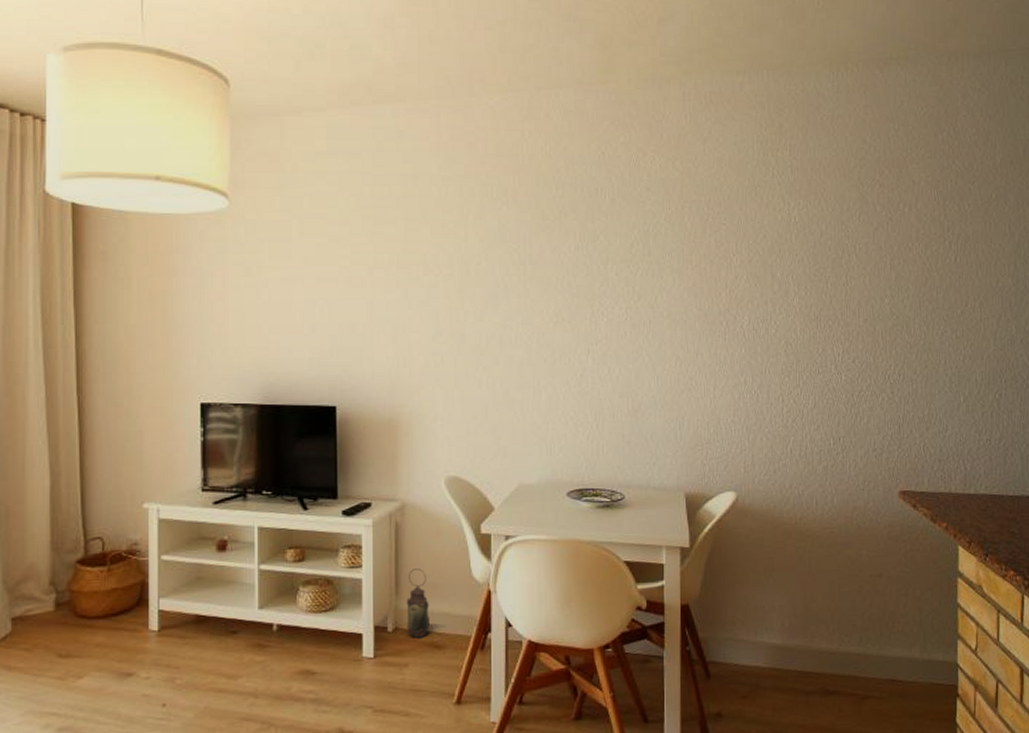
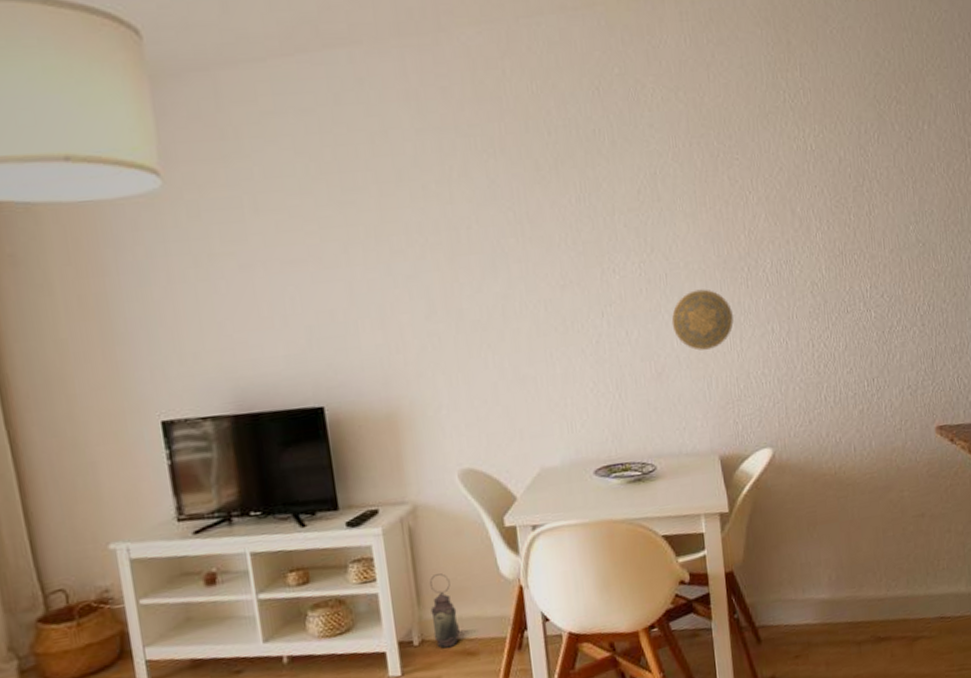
decorative plate: none [651,338,709,393] -> present [671,289,734,351]

